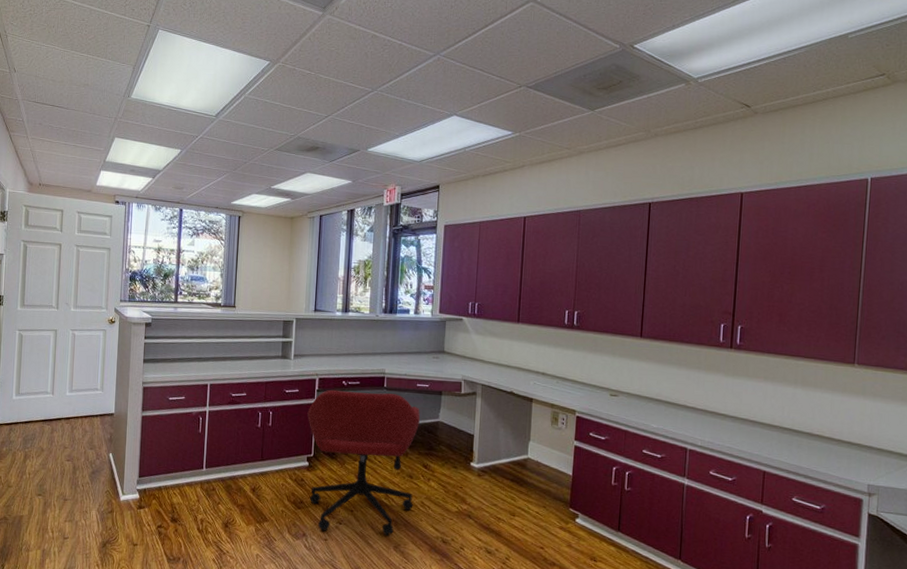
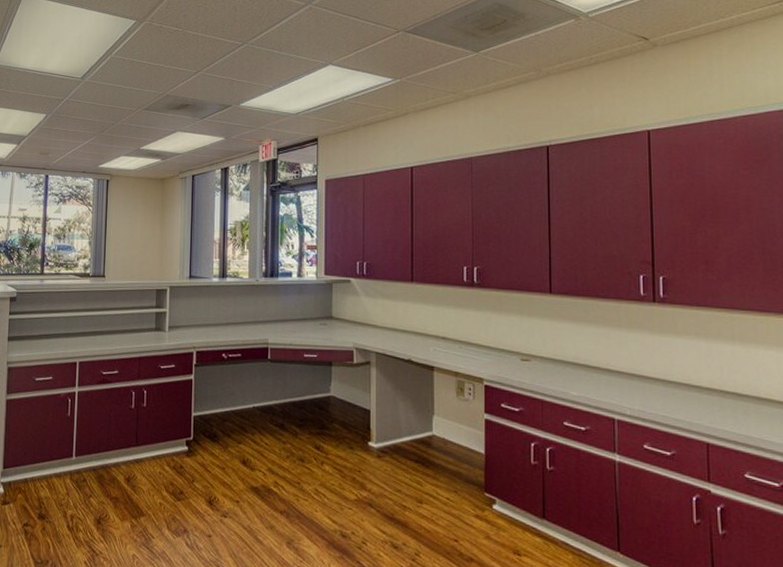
office chair: present [307,389,420,536] -> none [185,363,309,530]

